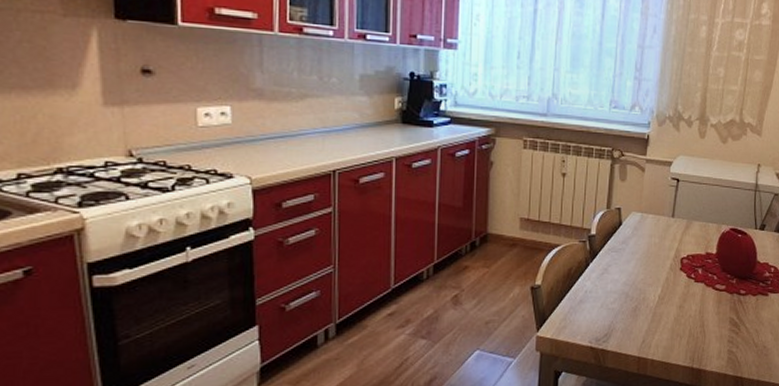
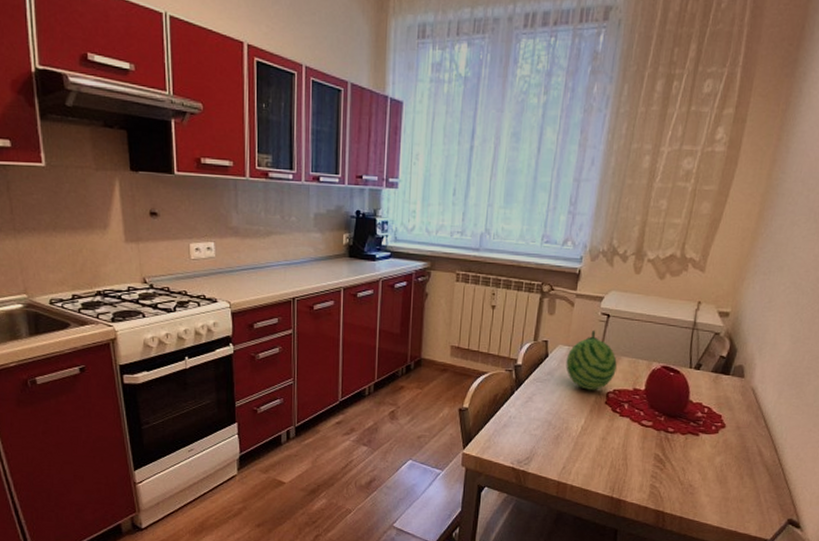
fruit: none [640,196,689,257] -> present [566,331,617,390]

